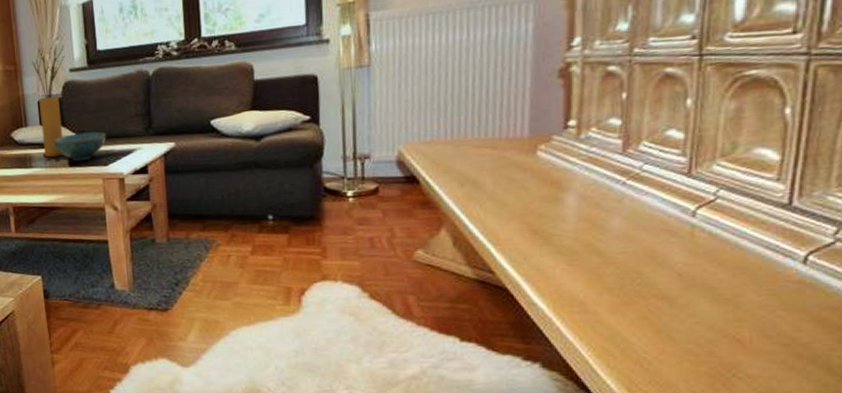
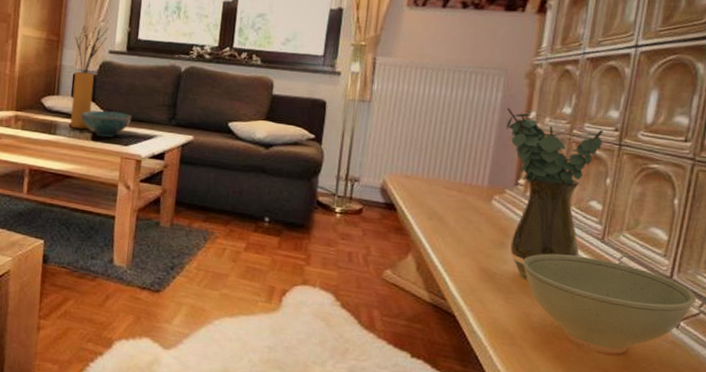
vase: none [542,39,676,237] -> present [506,108,604,281]
bowl: none [586,197,828,306] -> present [523,253,696,355]

